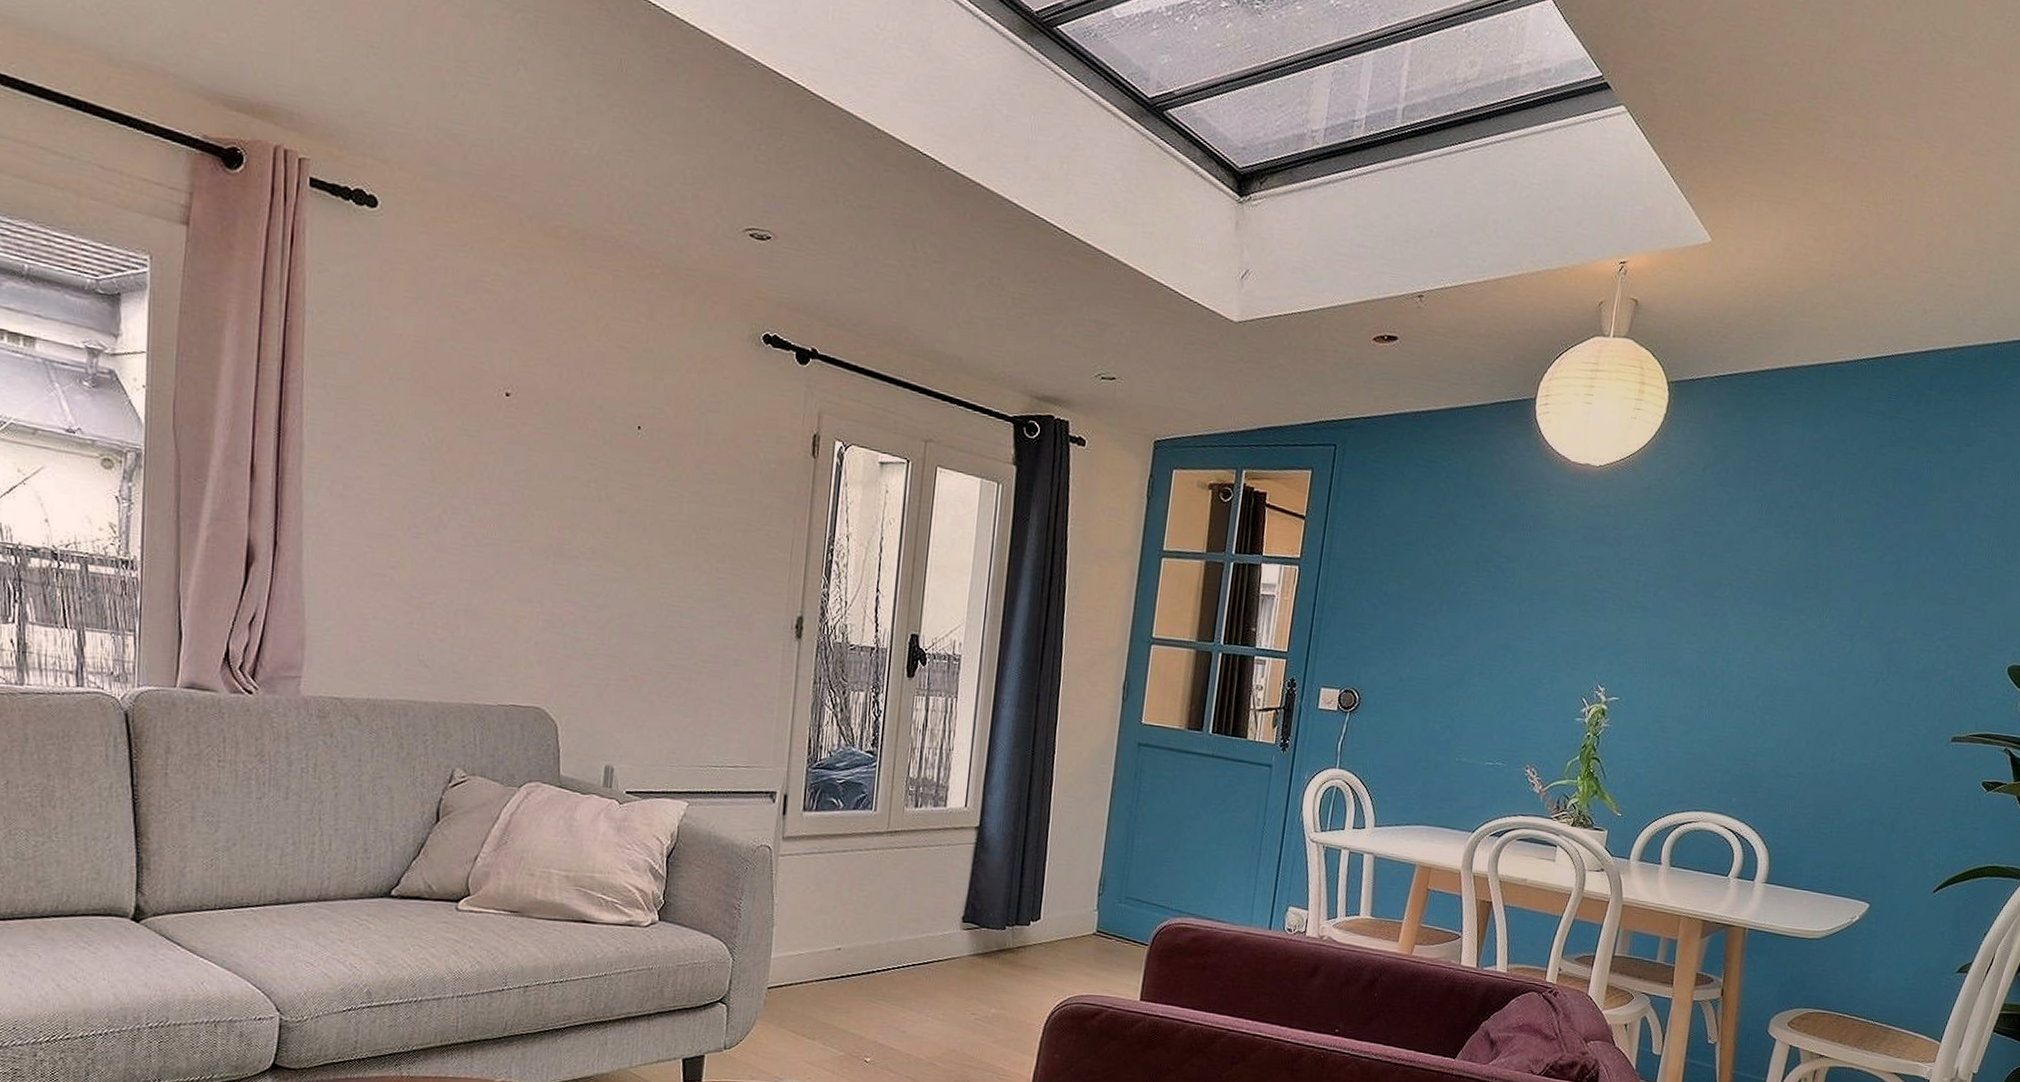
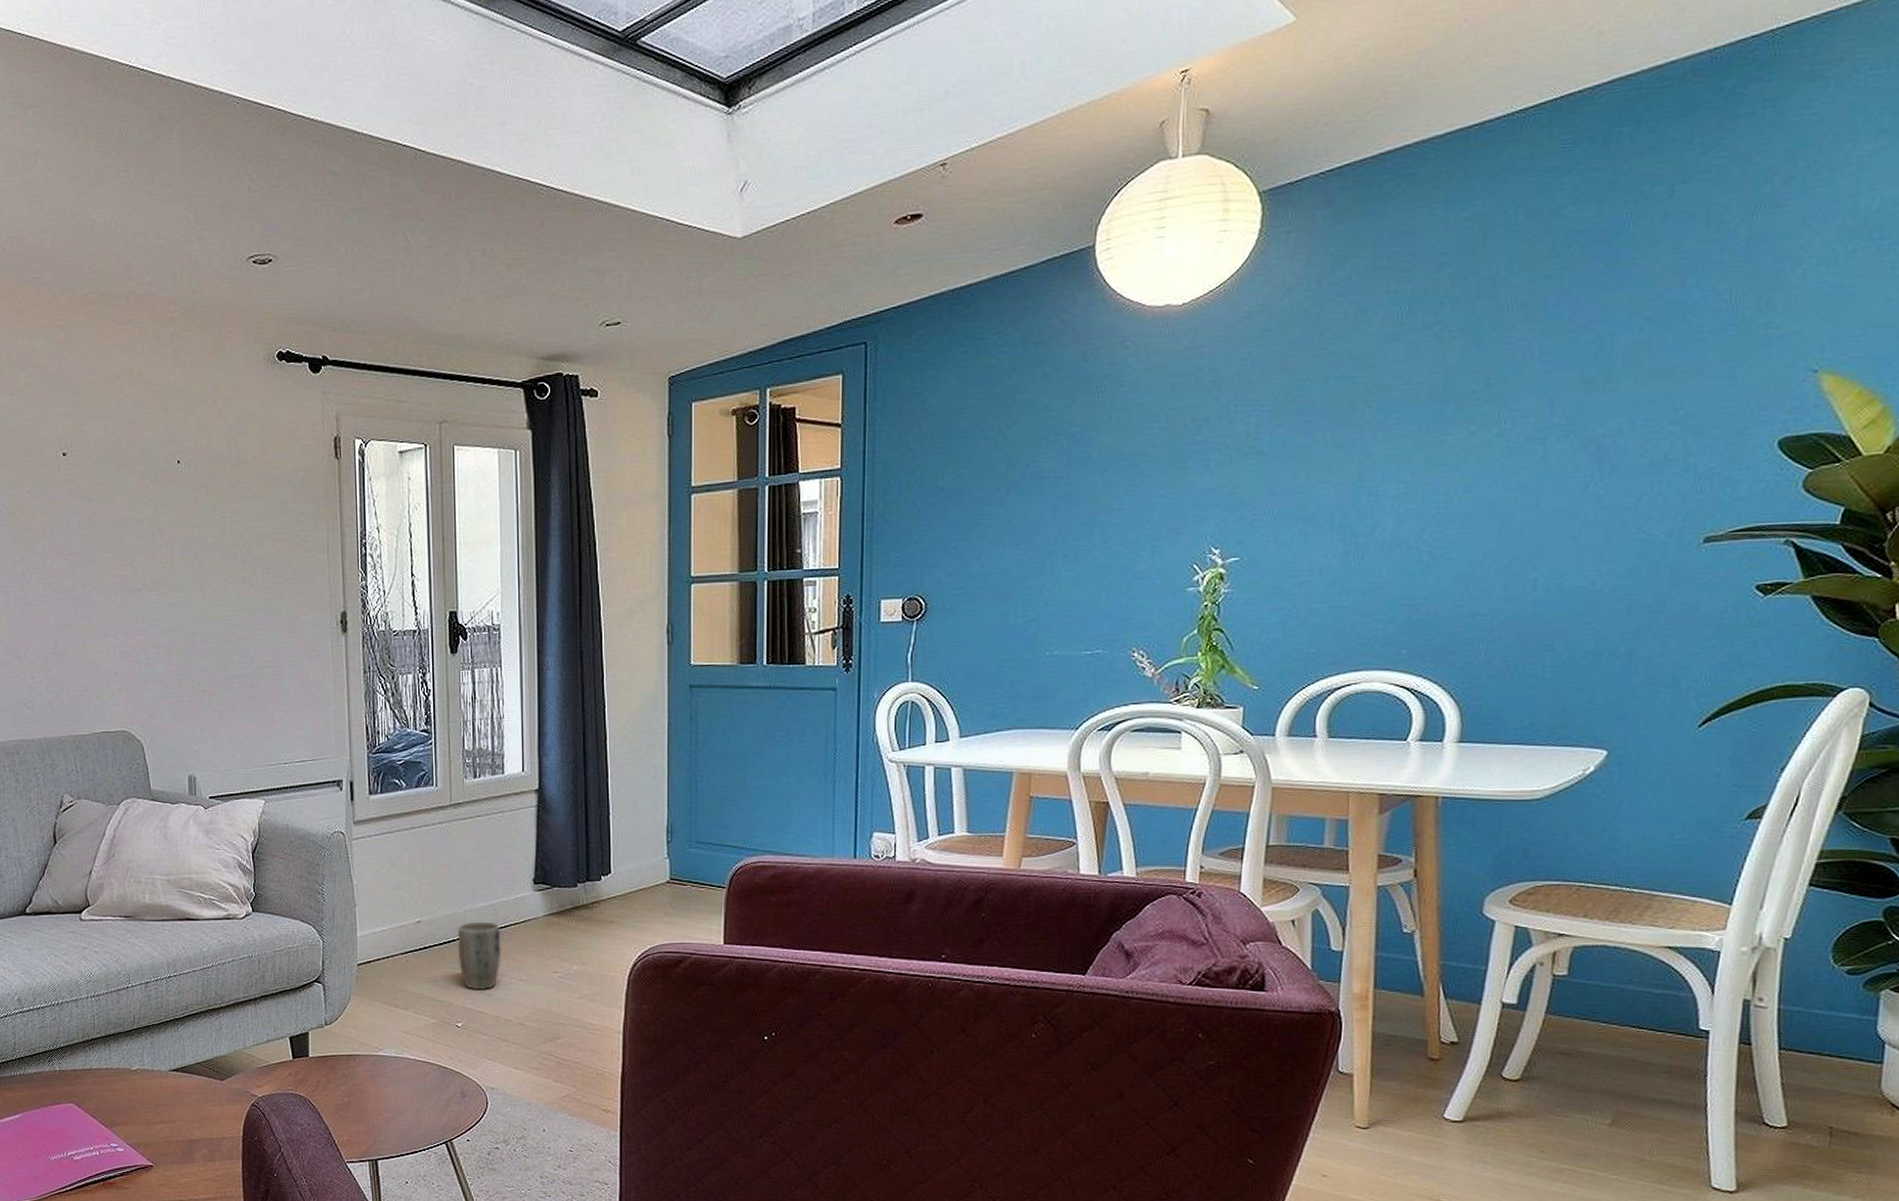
plant pot: none [875,954,923,1027] -> present [457,921,502,991]

